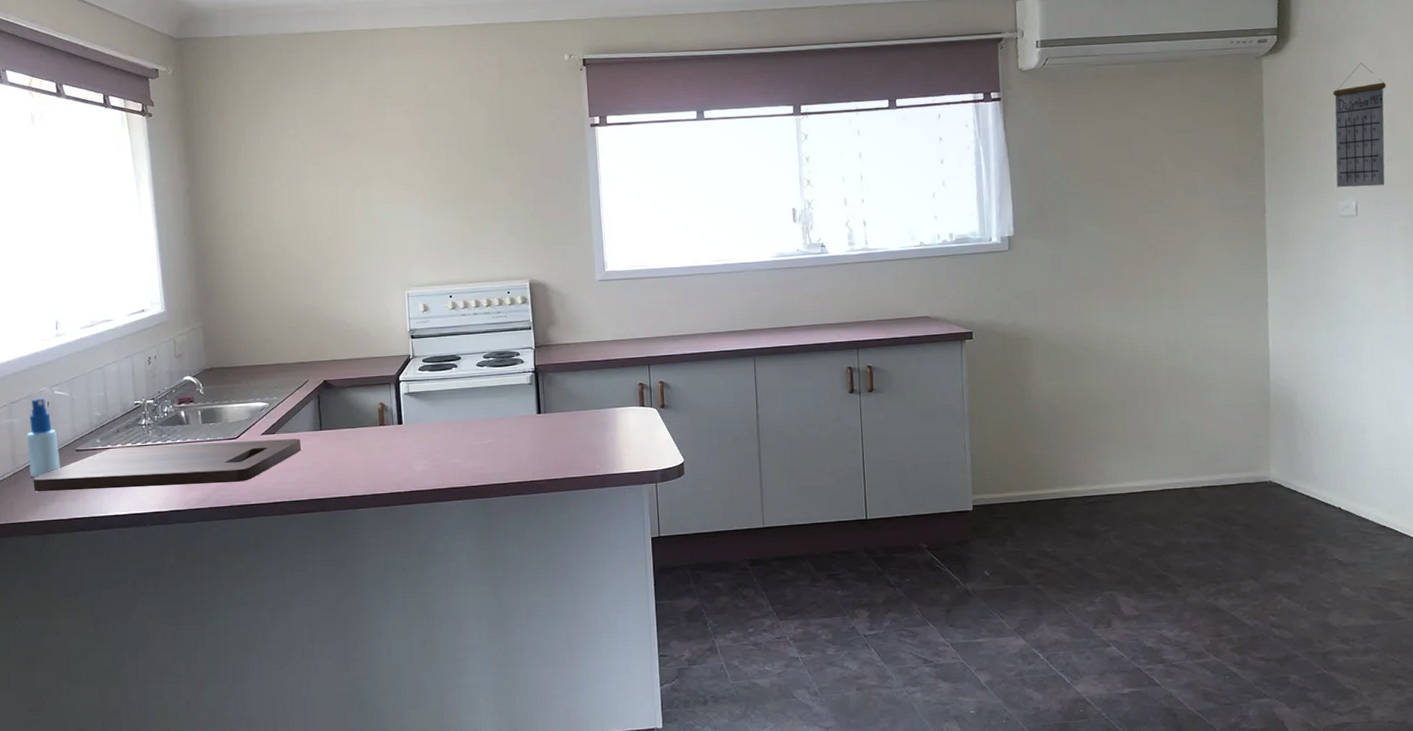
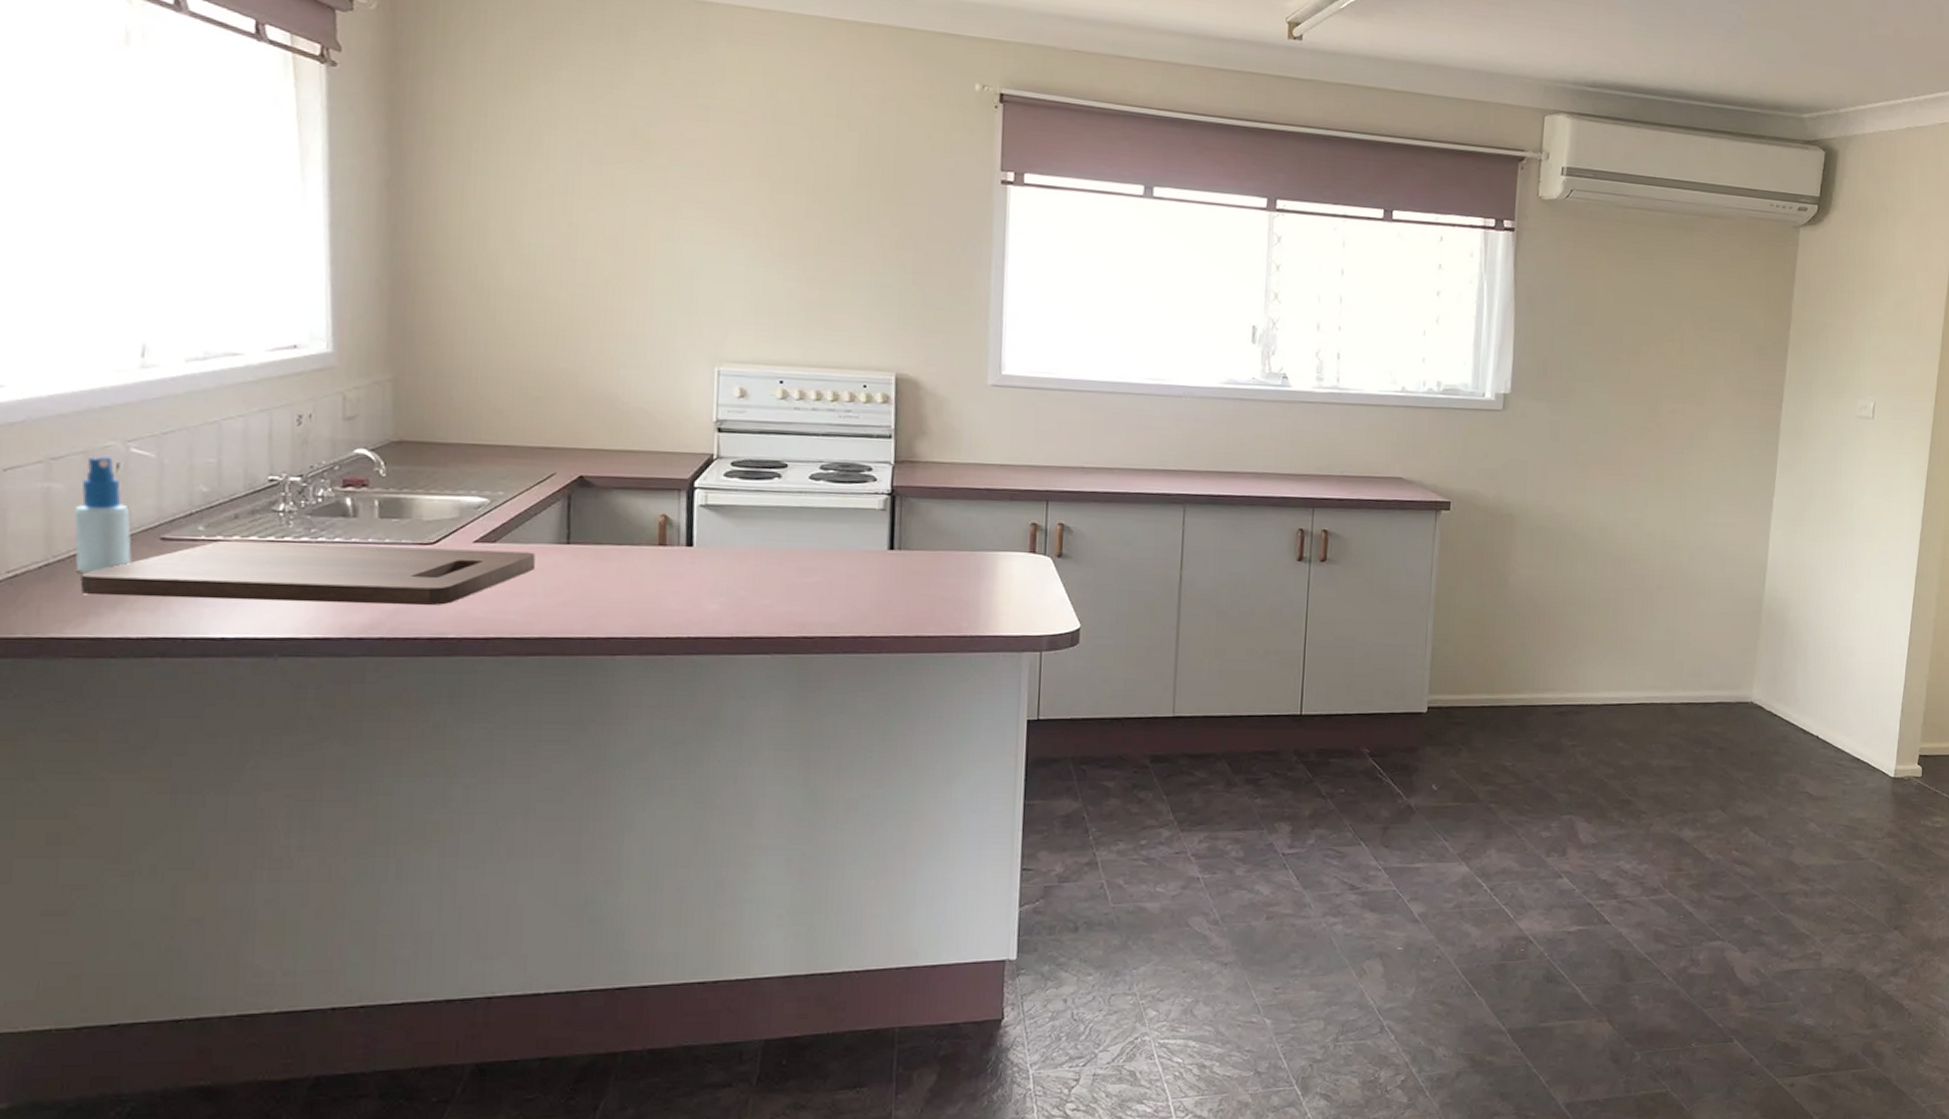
calendar: present [1333,63,1386,188] -> none [1857,250,1919,389]

